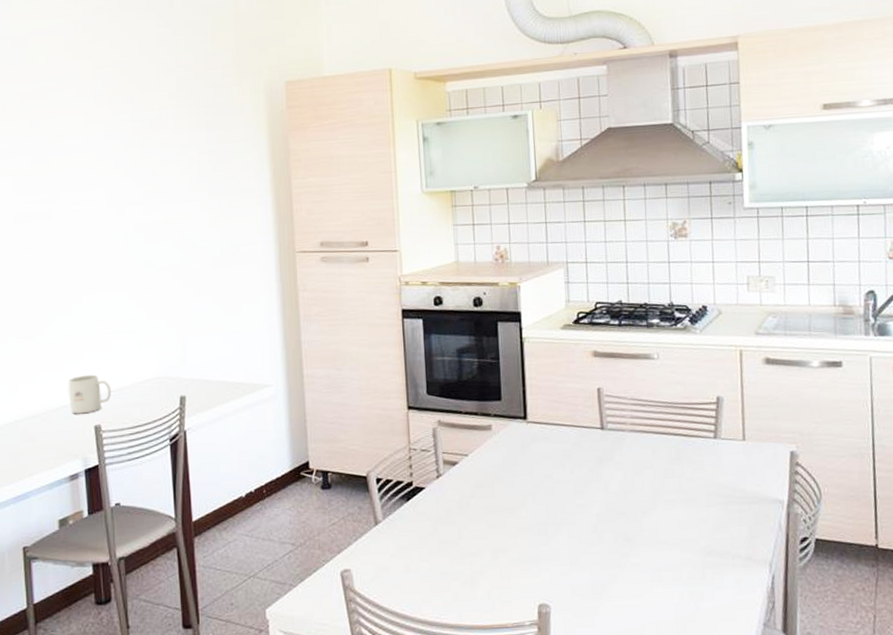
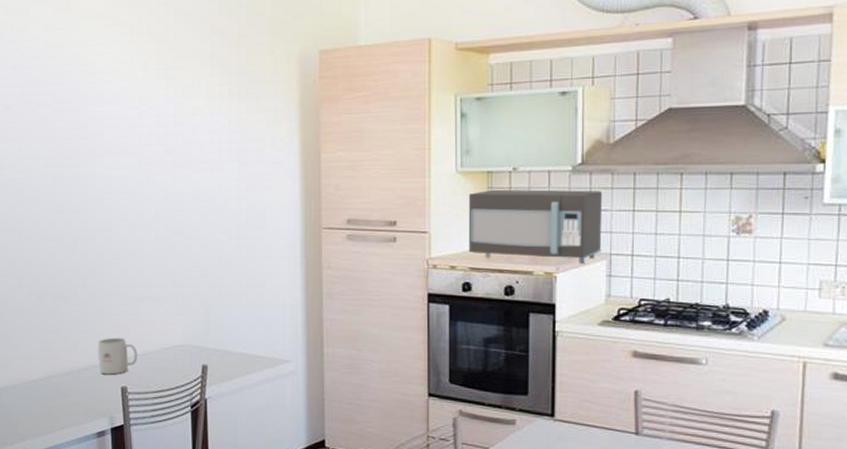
microwave: none [434,204,559,273] -> present [468,189,603,263]

